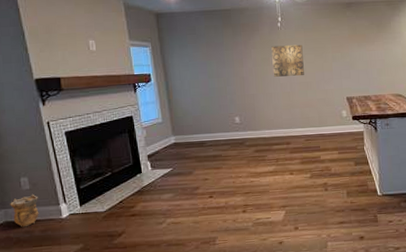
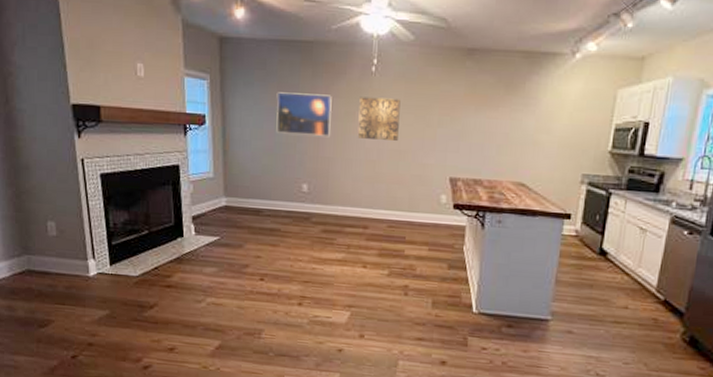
vase: present [10,194,39,228] -> none [34,242,65,280]
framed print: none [206,47,252,81] -> present [276,92,332,136]

